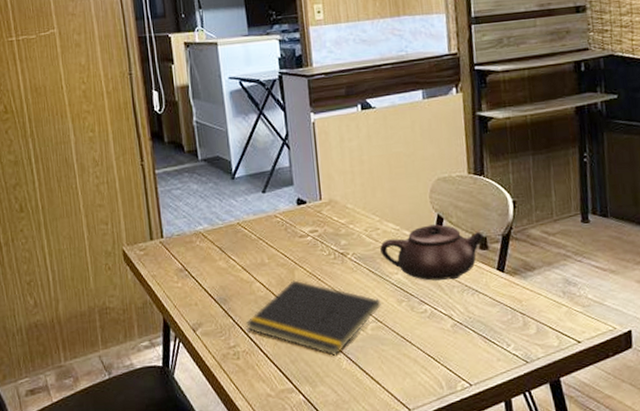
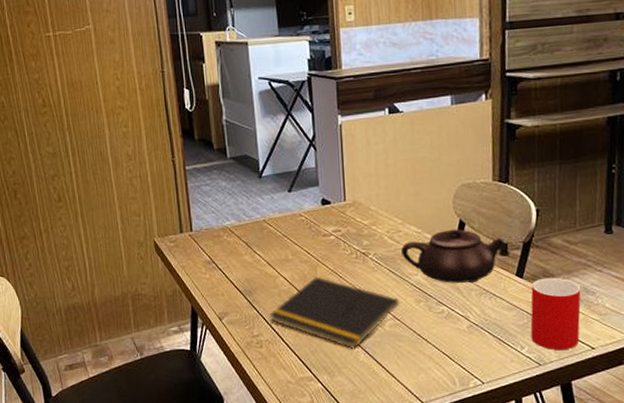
cup: none [513,270,565,346] -> present [530,277,581,351]

